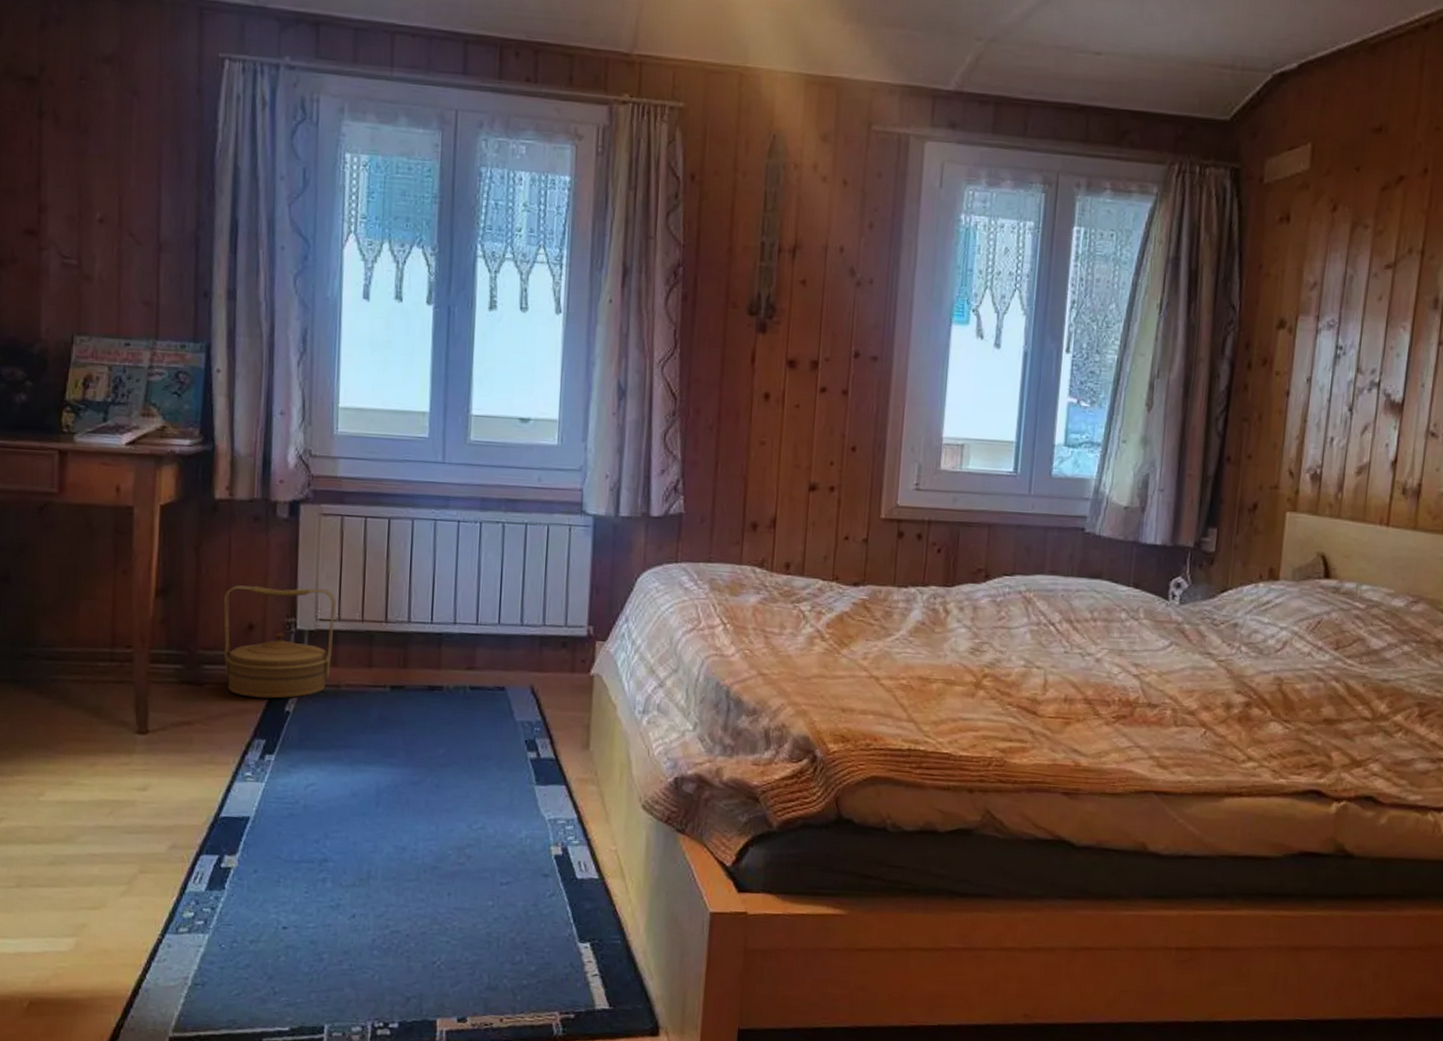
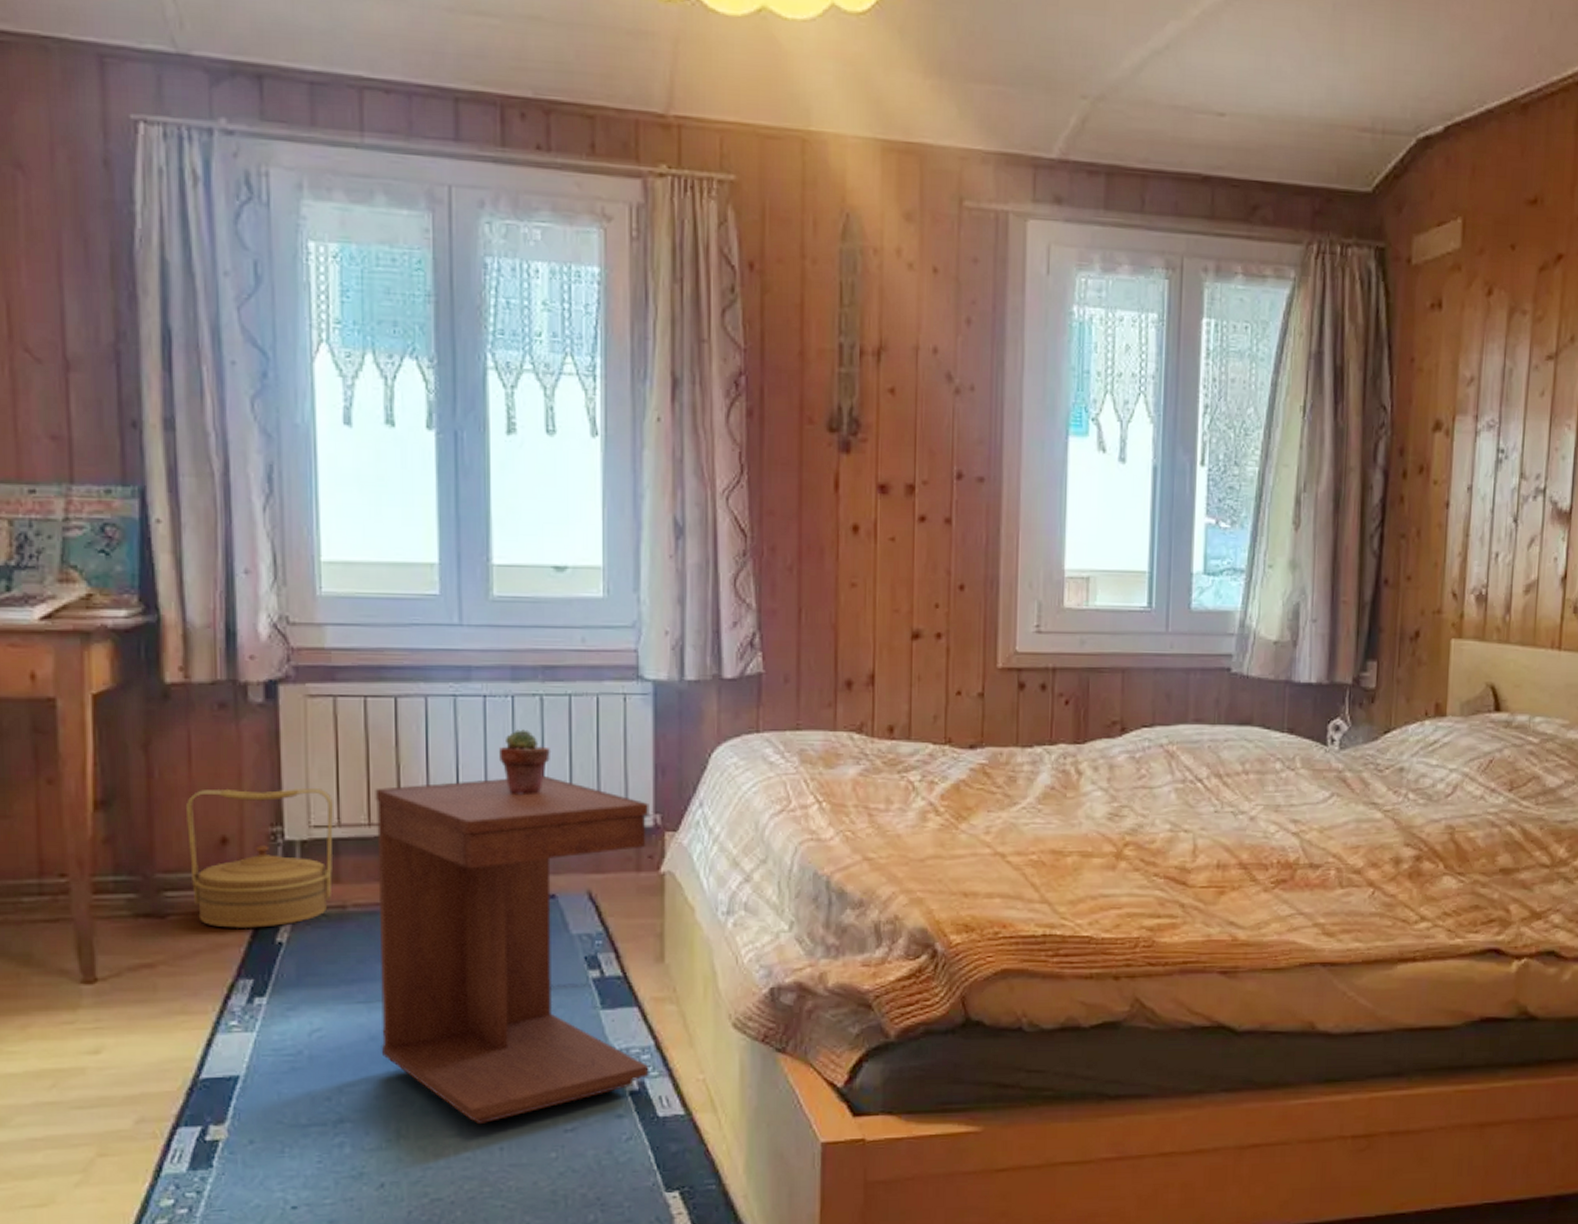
side table: none [360,589,585,873] -> present [375,776,649,1125]
potted succulent: none [467,550,509,604] -> present [499,729,552,796]

